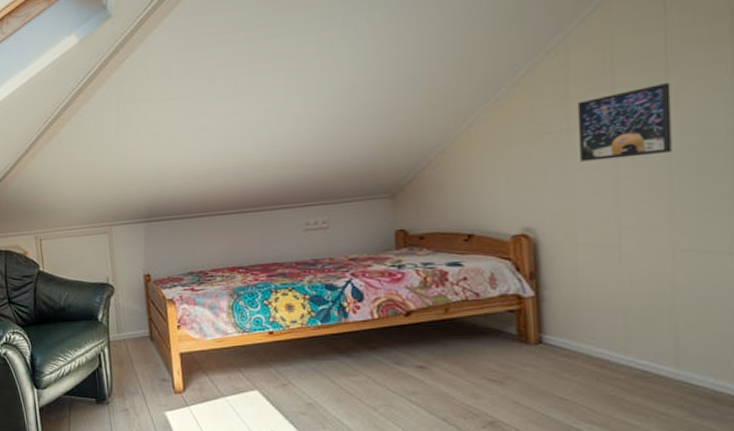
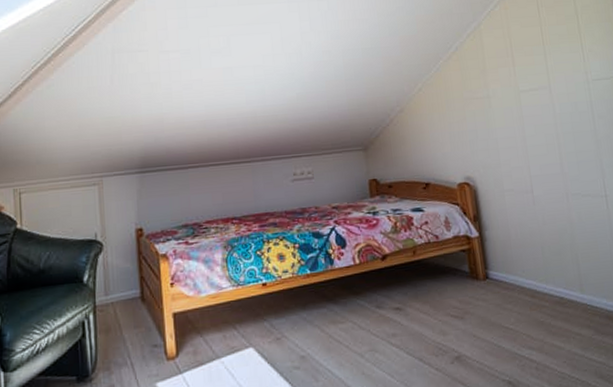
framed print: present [577,83,672,162] -> none [492,65,556,123]

